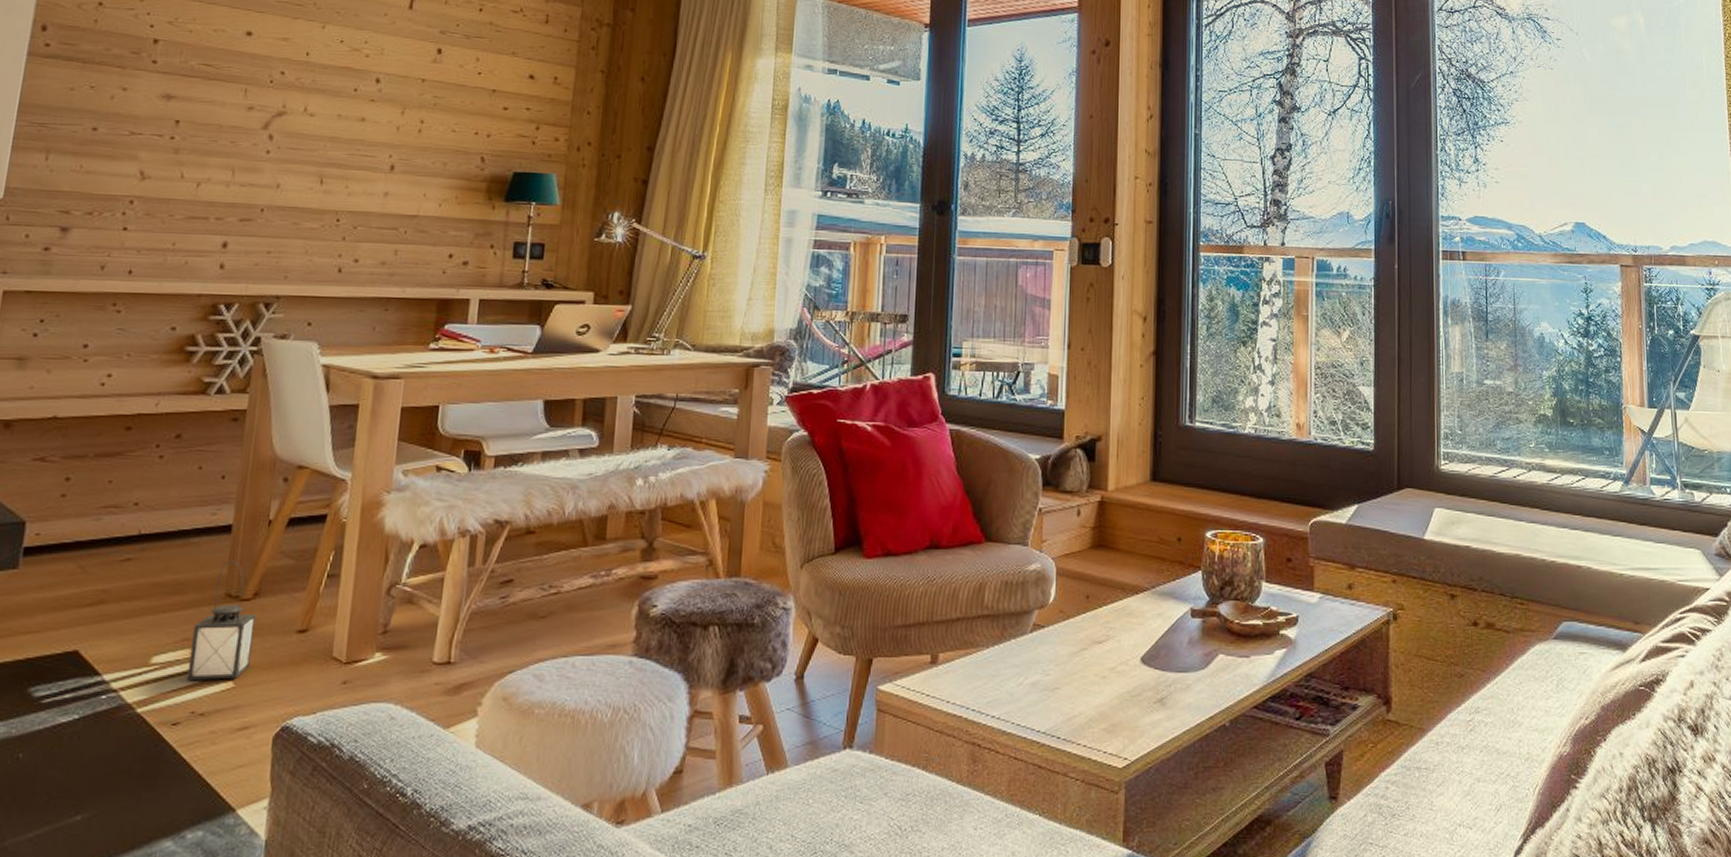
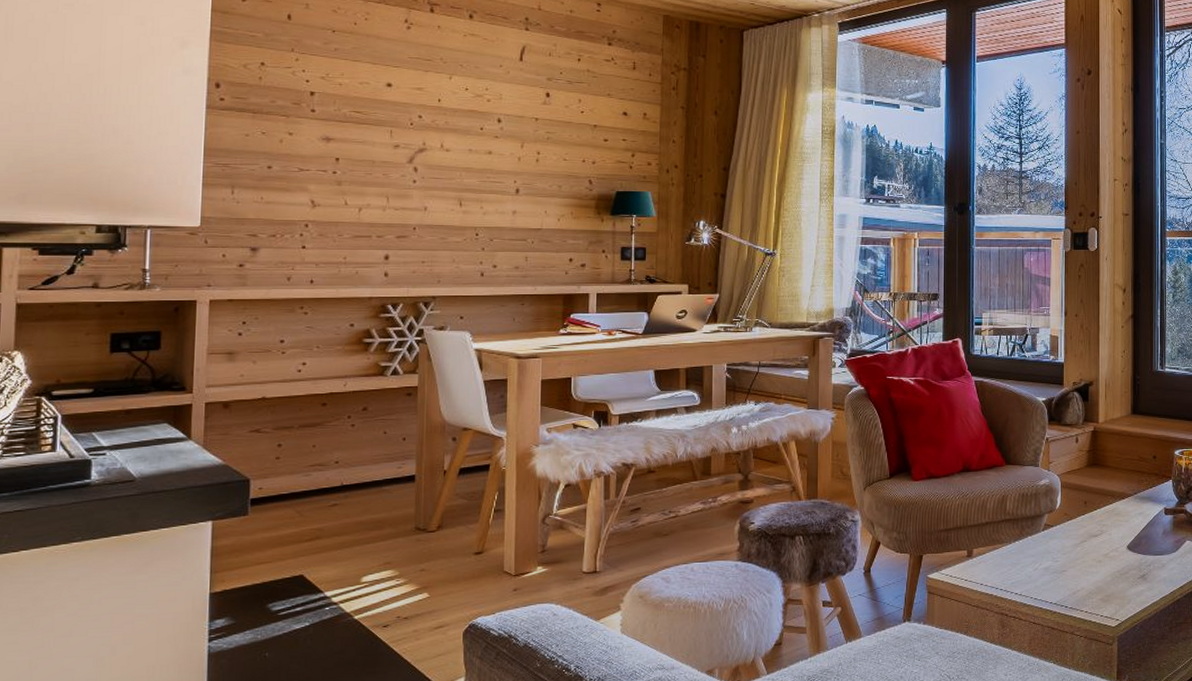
lantern: present [186,560,256,681] -> none [391,502,440,594]

